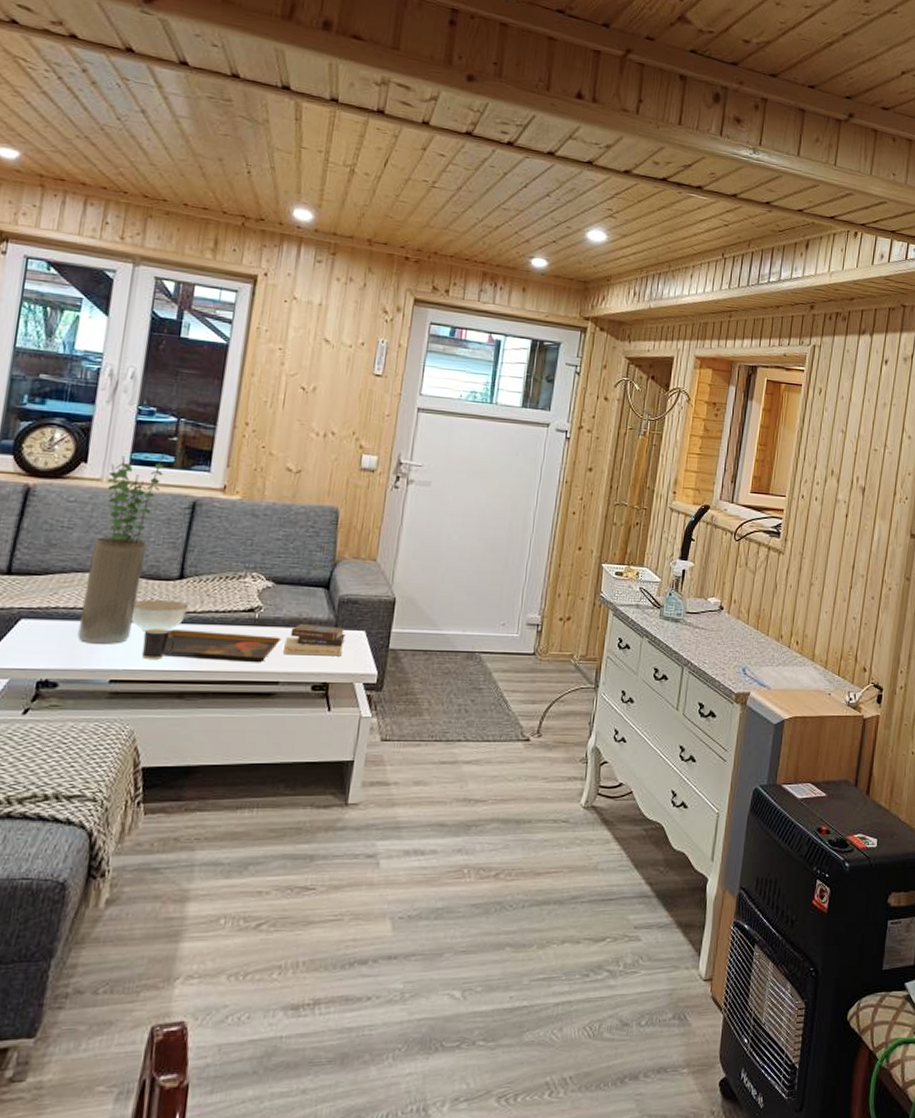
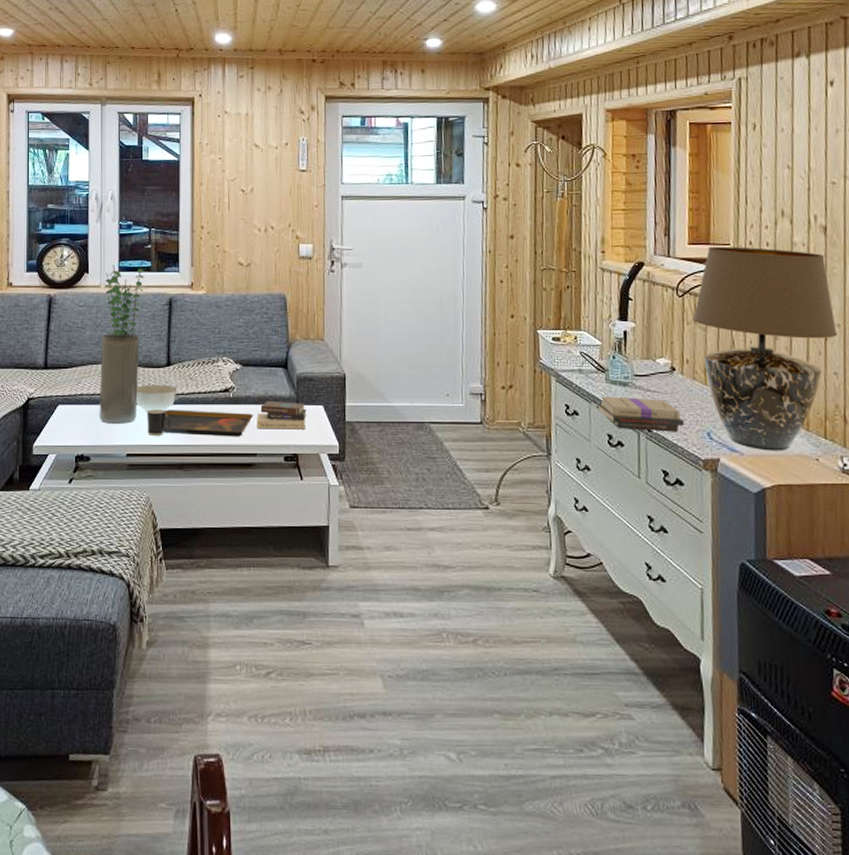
books: none [649,631,724,667] -> present [599,396,684,432]
table lamp: none [744,496,861,687] -> present [692,246,837,451]

